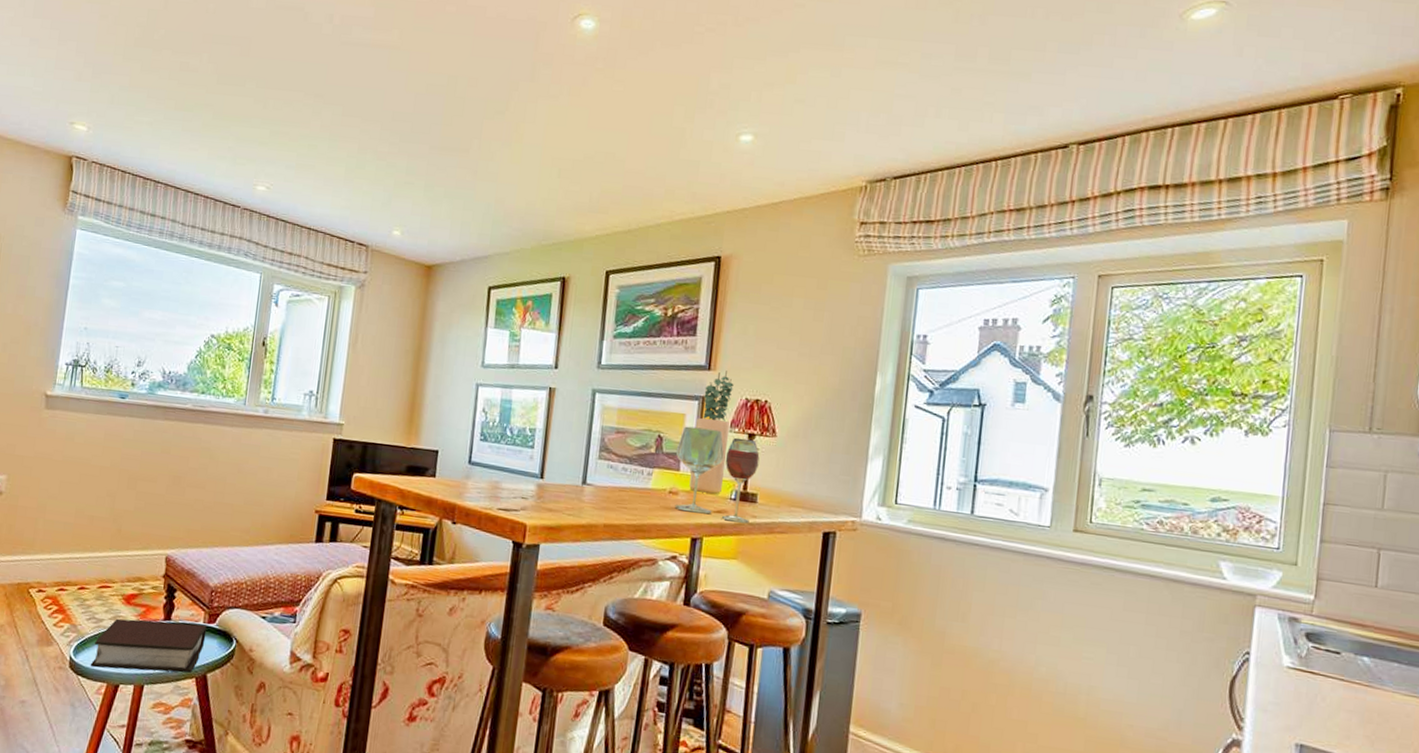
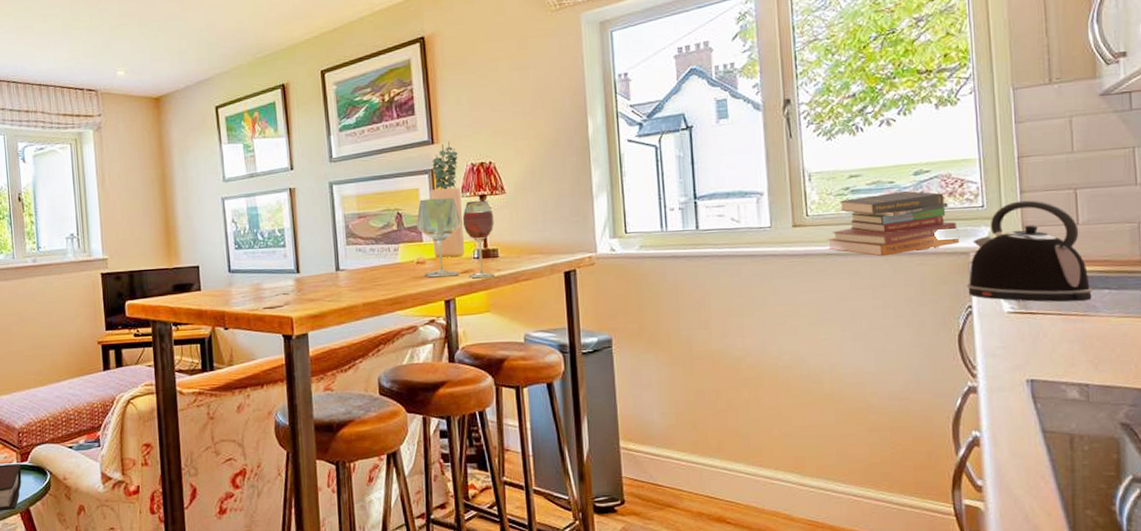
books: none [1107,513,1249,584] -> present [828,190,960,257]
kettle: none [1247,550,1382,672] -> present [966,200,1093,303]

